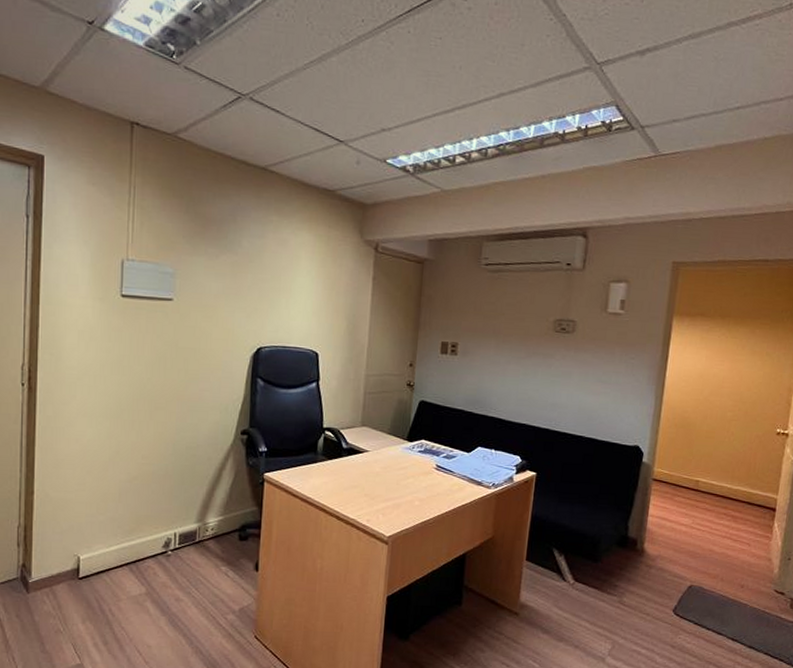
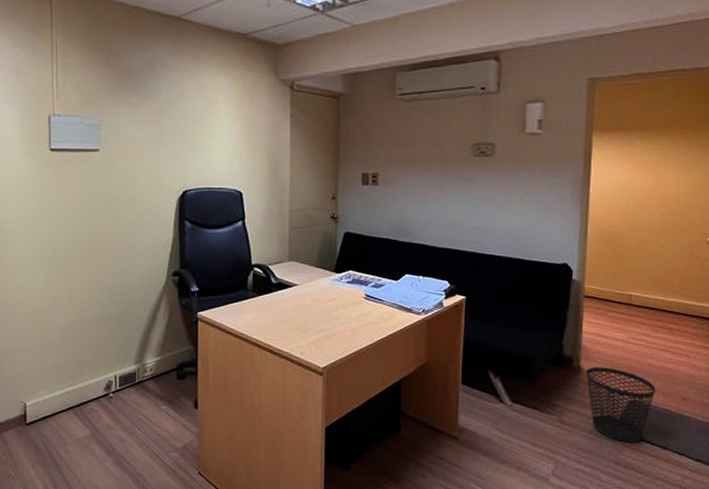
wastebasket: none [648,550,716,628] -> present [585,367,656,444]

